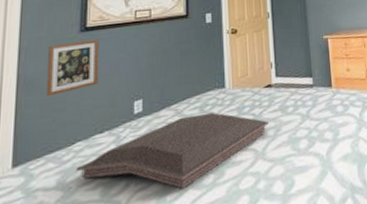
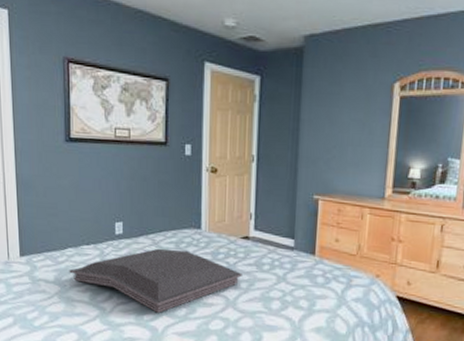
picture frame: present [47,39,99,97] -> none [39,150,83,201]

